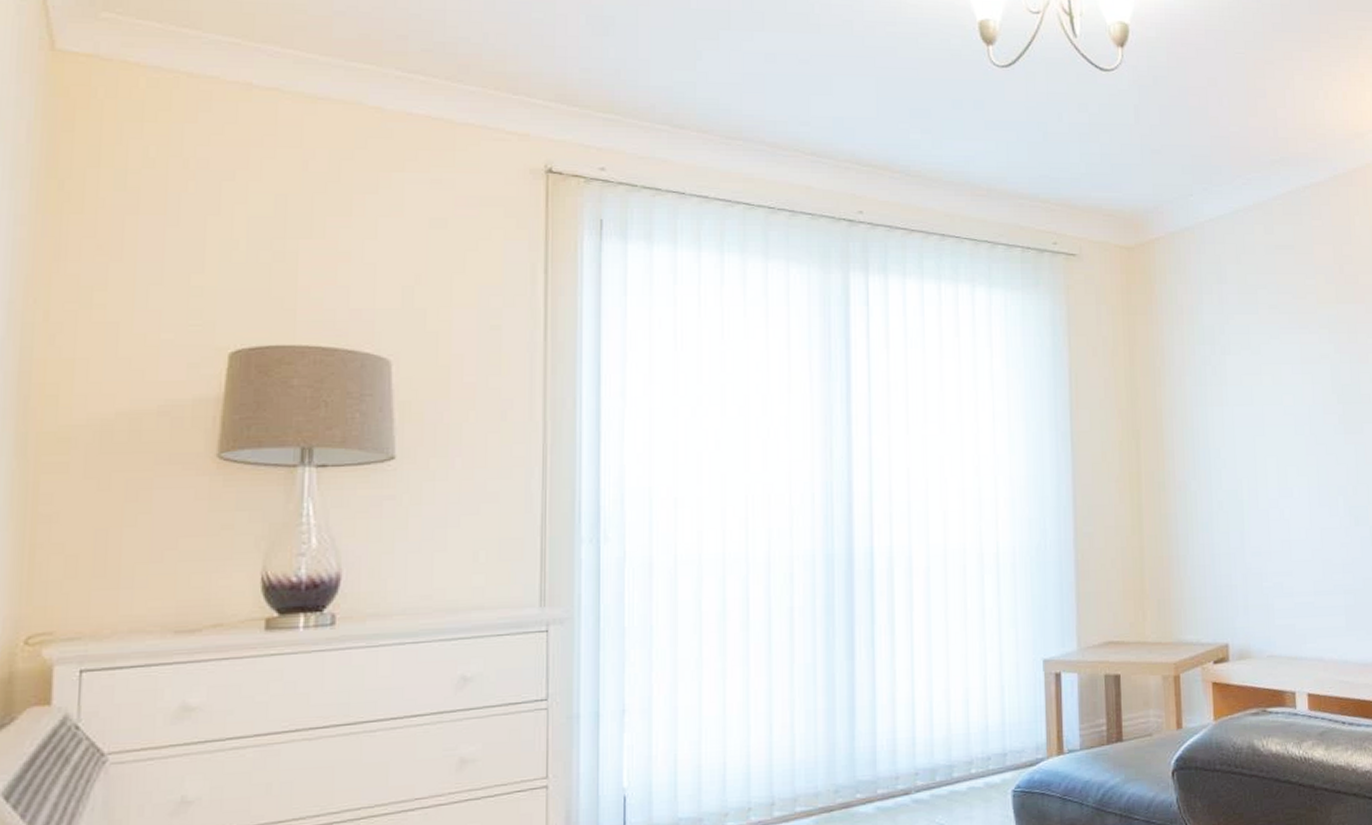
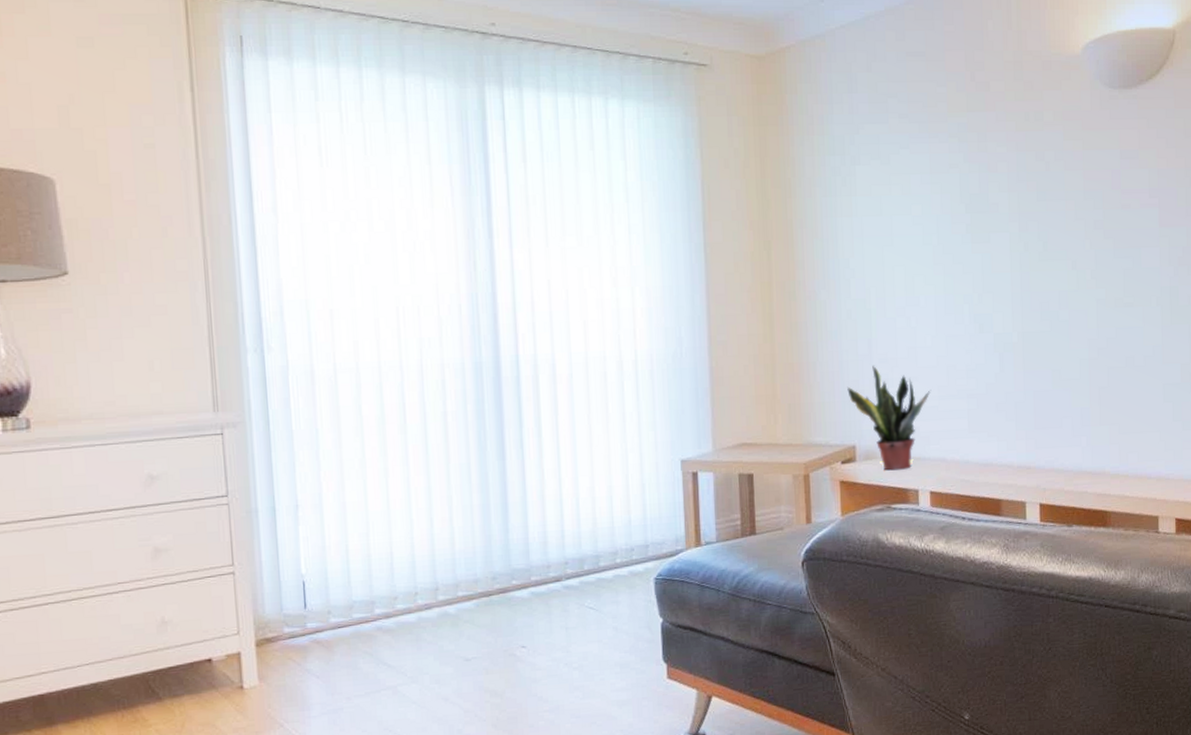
potted plant: none [1219,558,1307,671] -> present [847,365,932,471]

